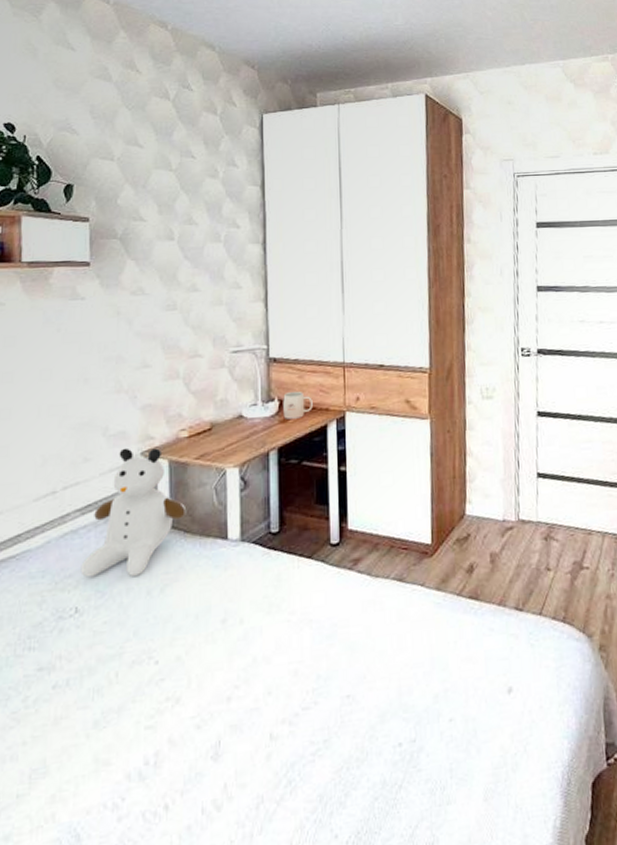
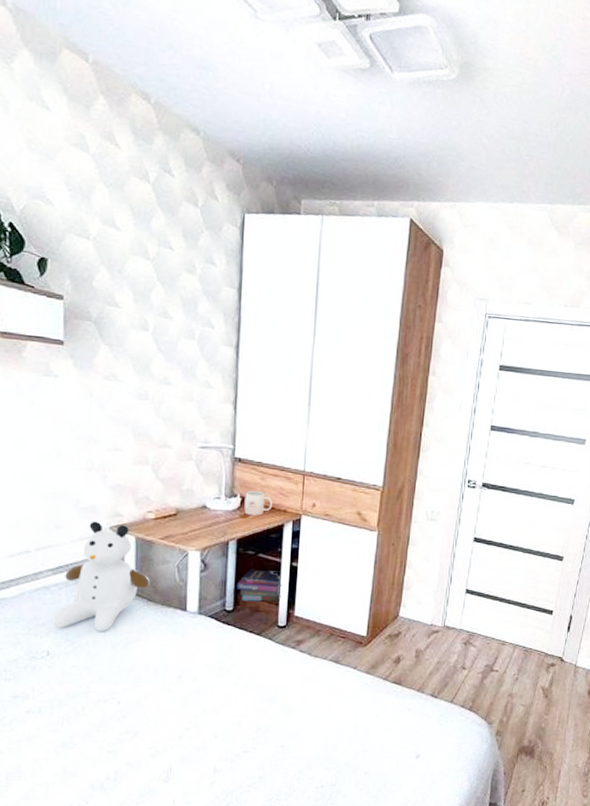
books: none [281,479,331,520] -> present [237,569,282,602]

